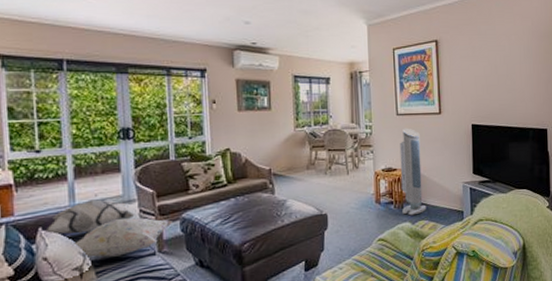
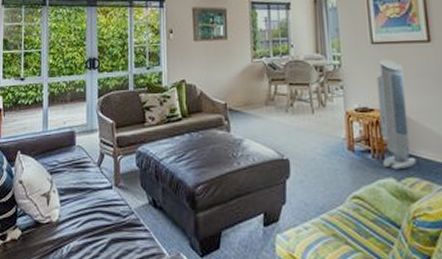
decorative pillow: present [45,199,135,234] -> none [23,127,96,160]
decorative pillow: present [74,217,172,258] -> none [44,147,129,186]

